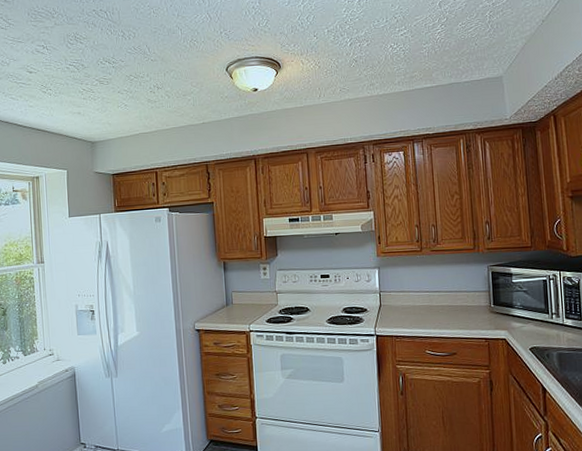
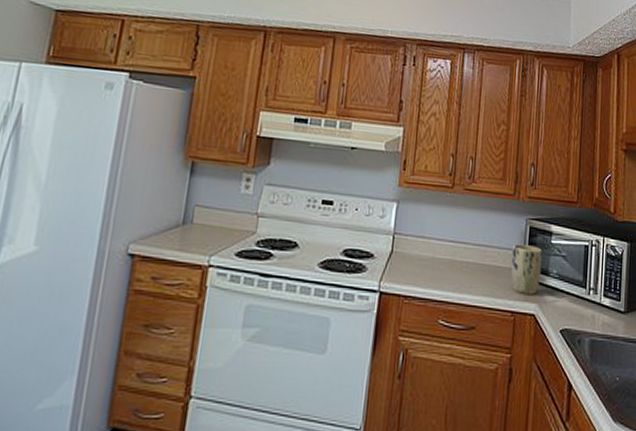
plant pot: none [478,286,507,324] -> present [510,244,543,294]

